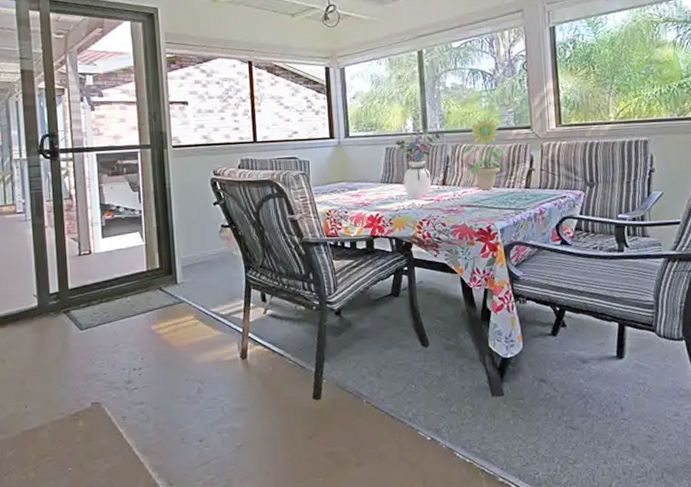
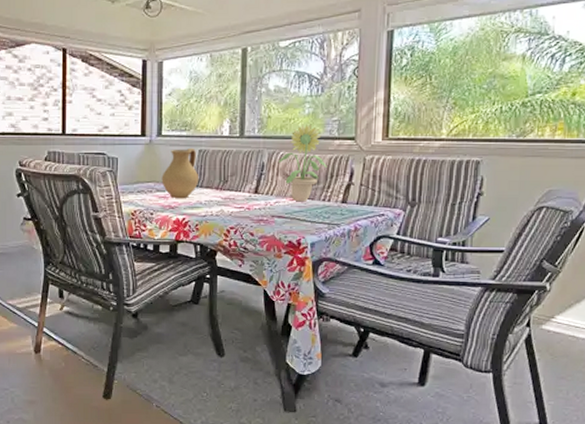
pitcher: none [352,146,389,195] -> present [161,147,199,198]
bouquet: present [395,122,445,198] -> none [209,125,263,204]

